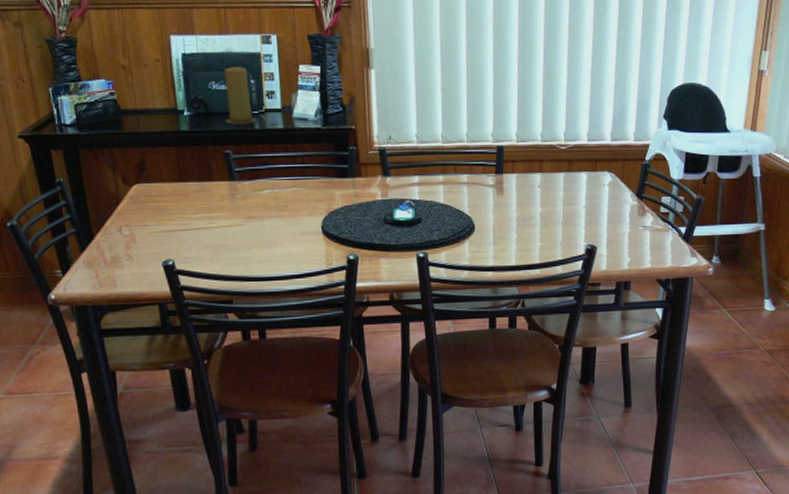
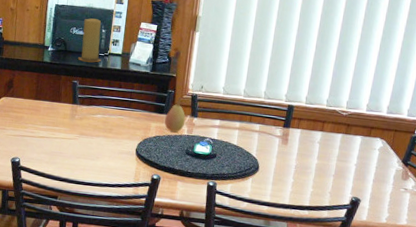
fruit: none [351,154,377,199] -> present [165,97,186,133]

